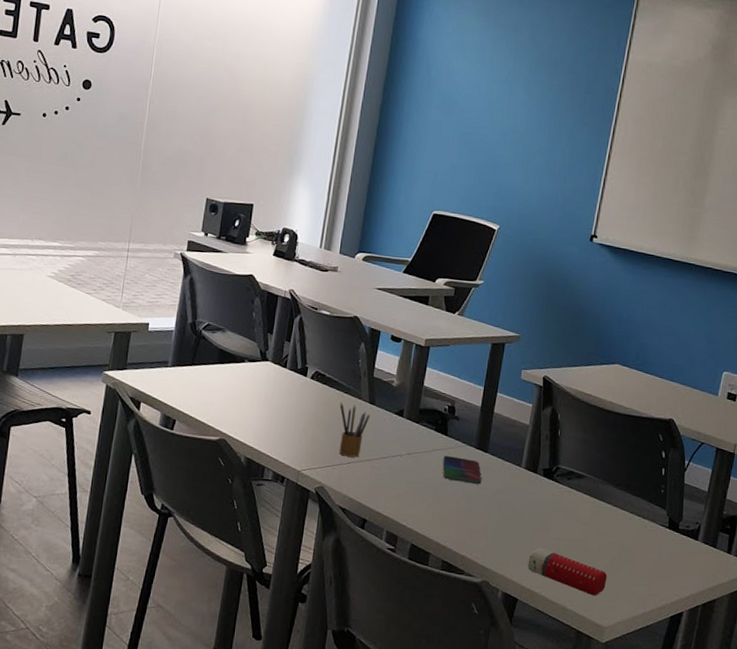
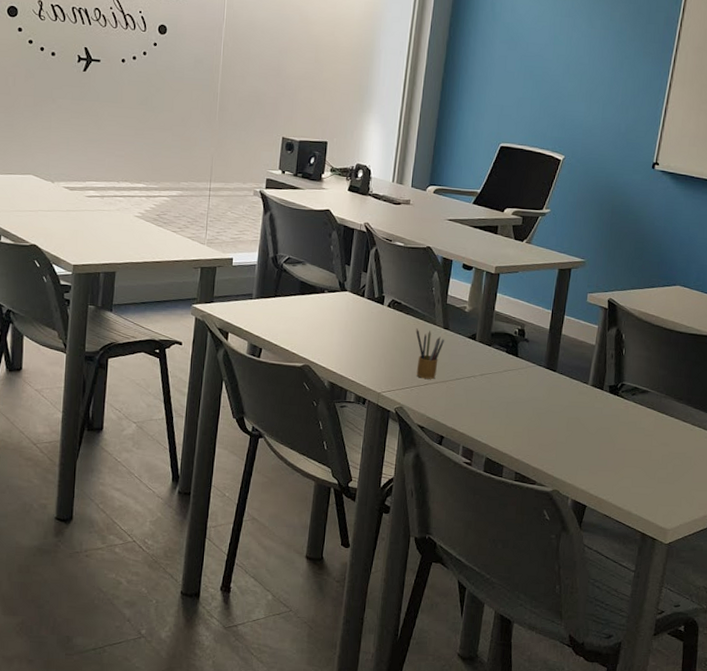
smartphone: present [442,456,482,485] -> none [514,376,551,402]
eraser: present [527,548,608,596] -> none [595,459,670,502]

